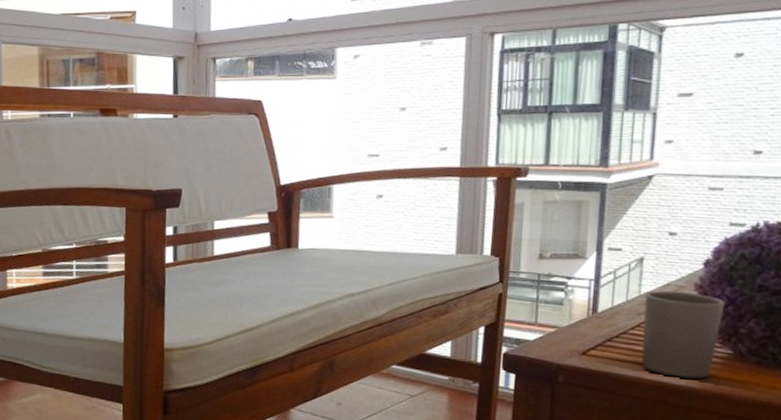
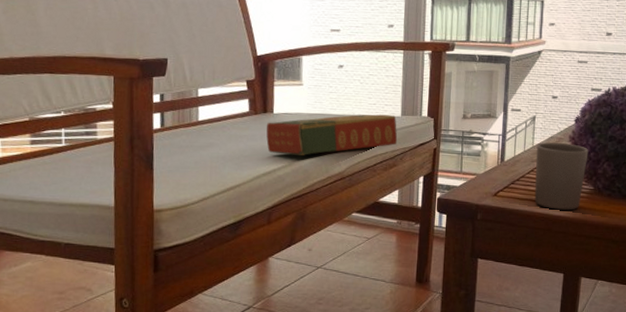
book: none [289,251,451,297] -> present [266,114,398,156]

